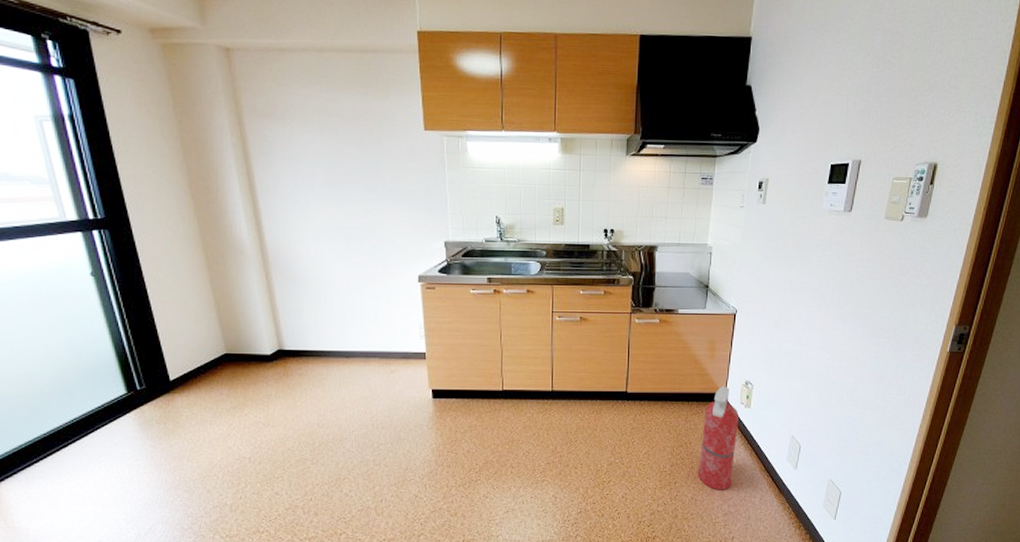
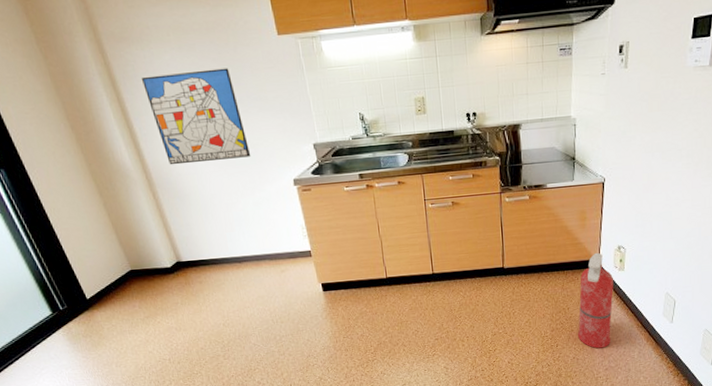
wall art: none [277,154,378,247] -> present [142,68,251,165]

